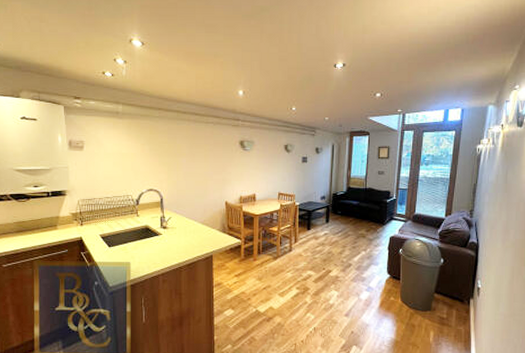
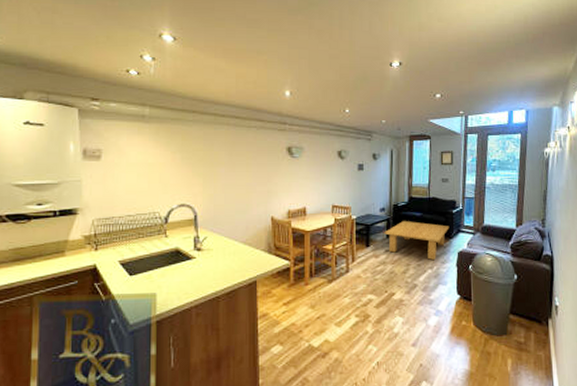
coffee table: none [324,208,383,243] -> present [384,221,450,260]

